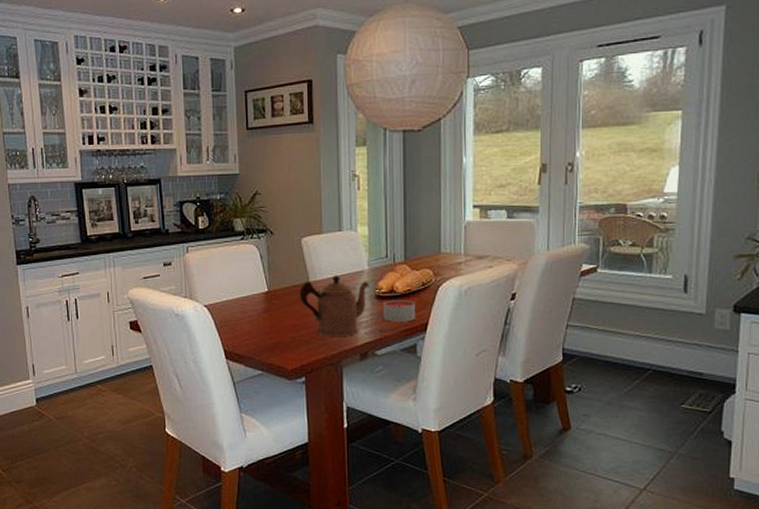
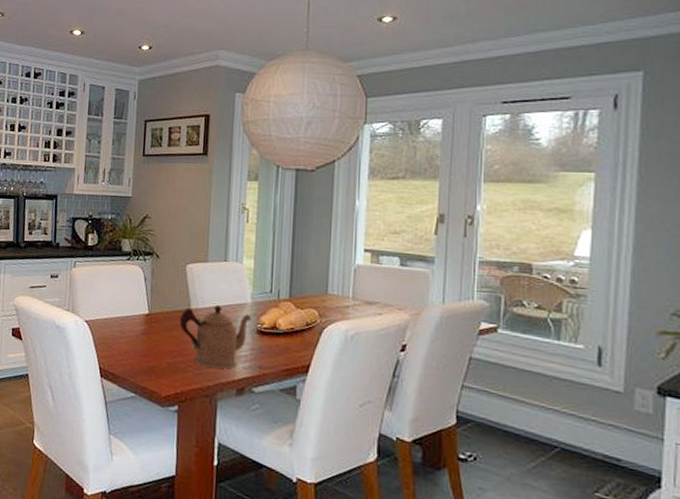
candle: present [383,299,415,322] -> none [263,336,297,362]

